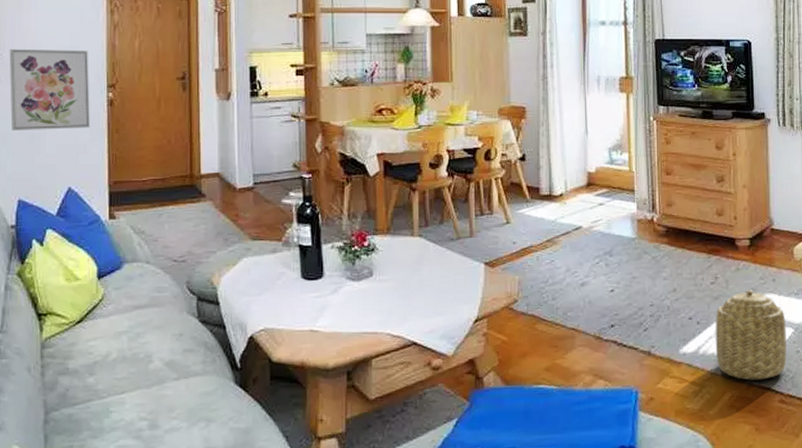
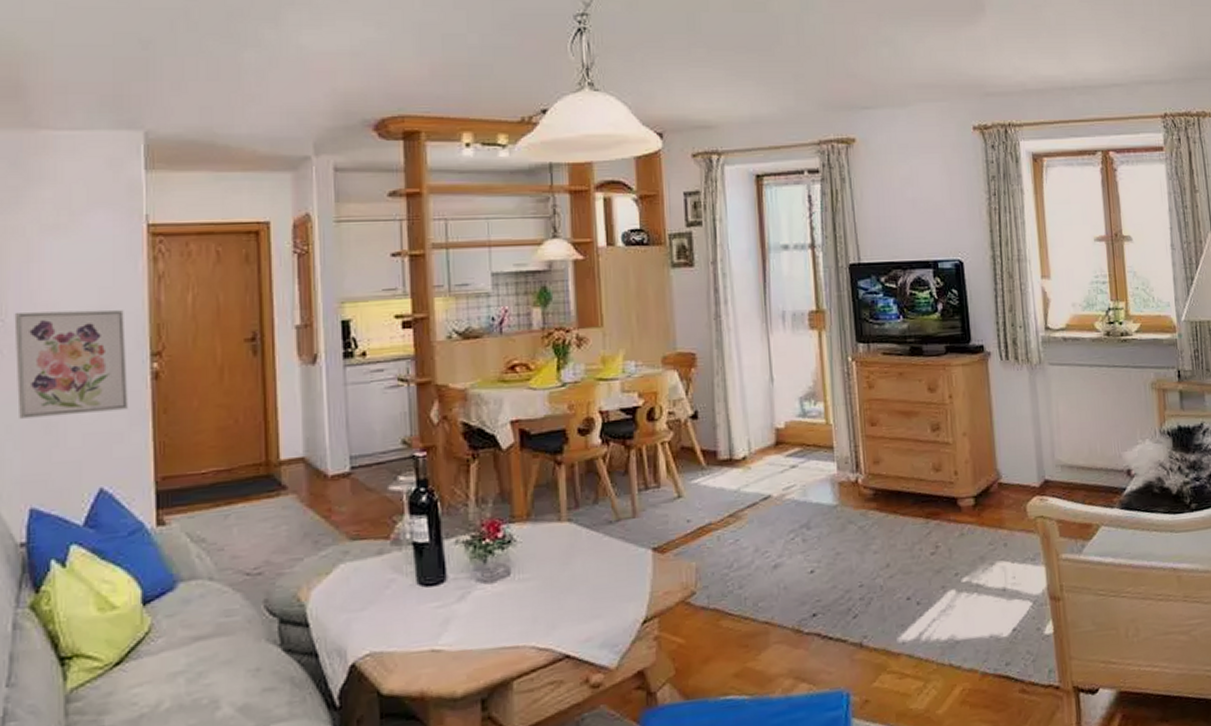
basket: present [715,290,787,380] -> none [938,558,1026,669]

